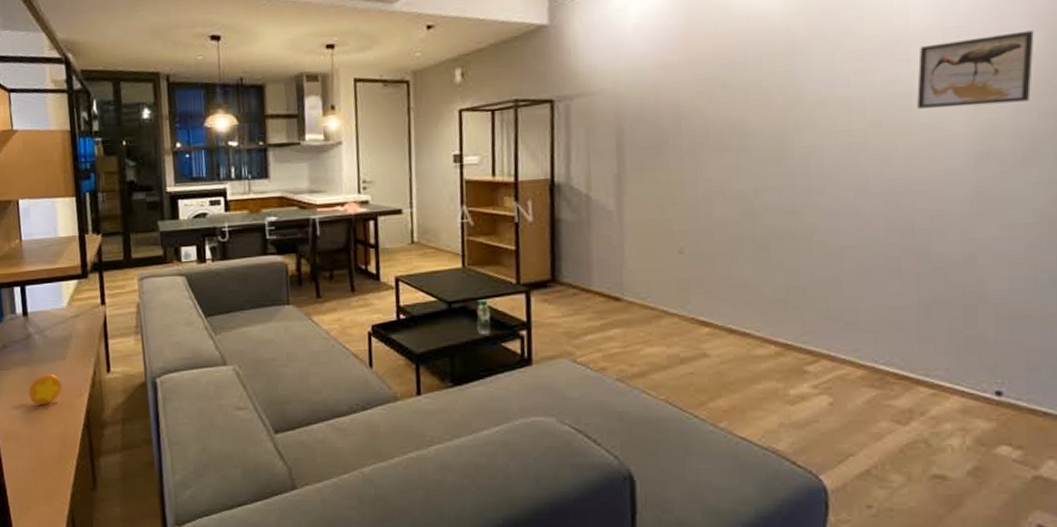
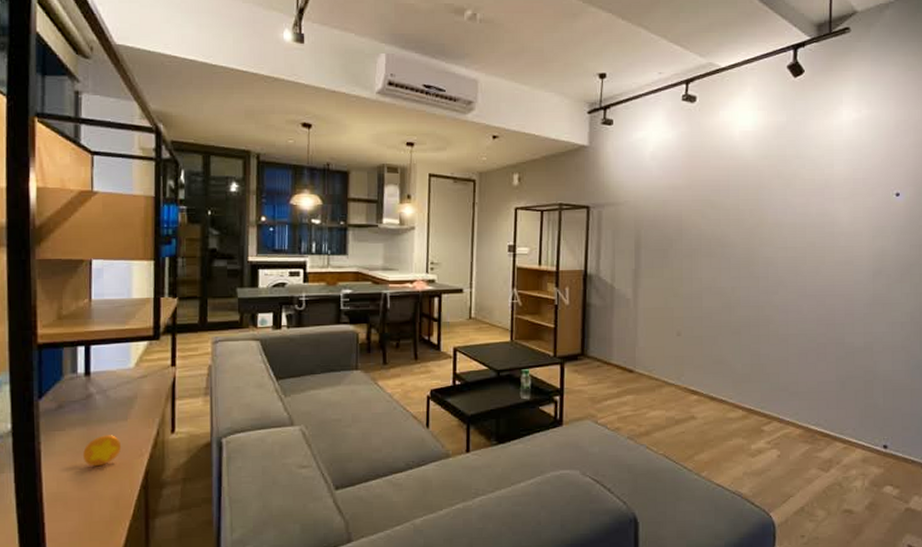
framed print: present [917,30,1034,109] -> none [838,186,908,236]

